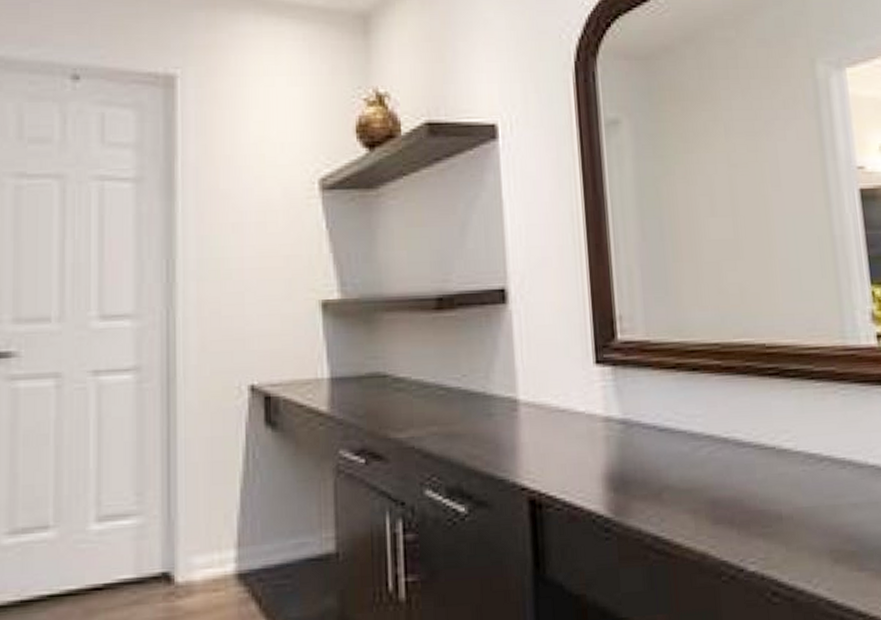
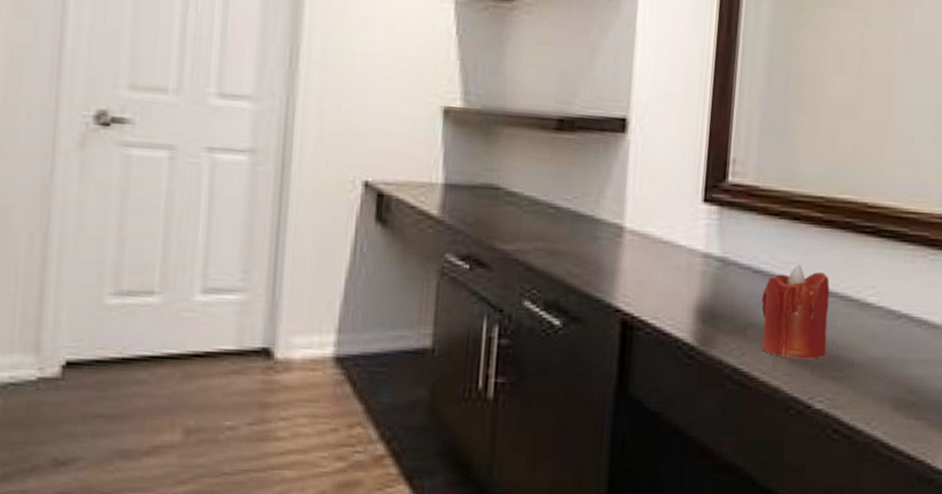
candle: none [672,417,751,519] -> present [761,264,830,360]

